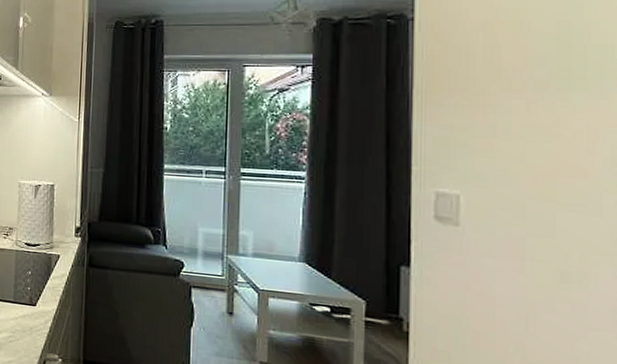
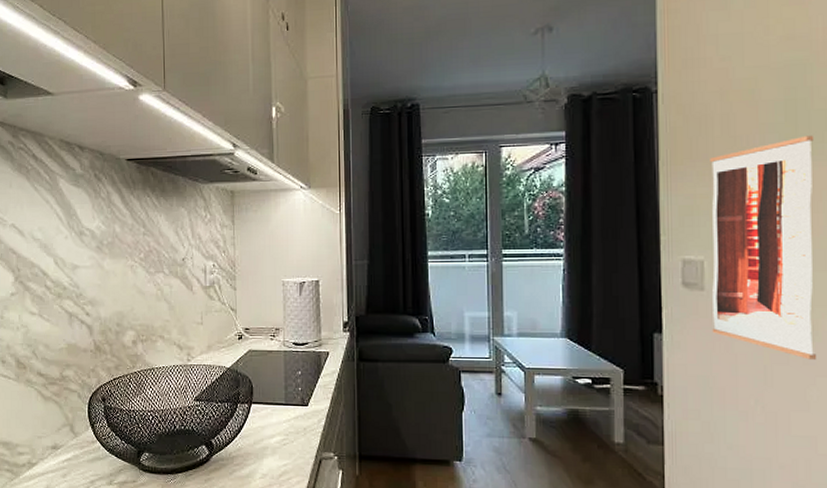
wall art: none [466,71,591,311] -> present [710,135,817,360]

